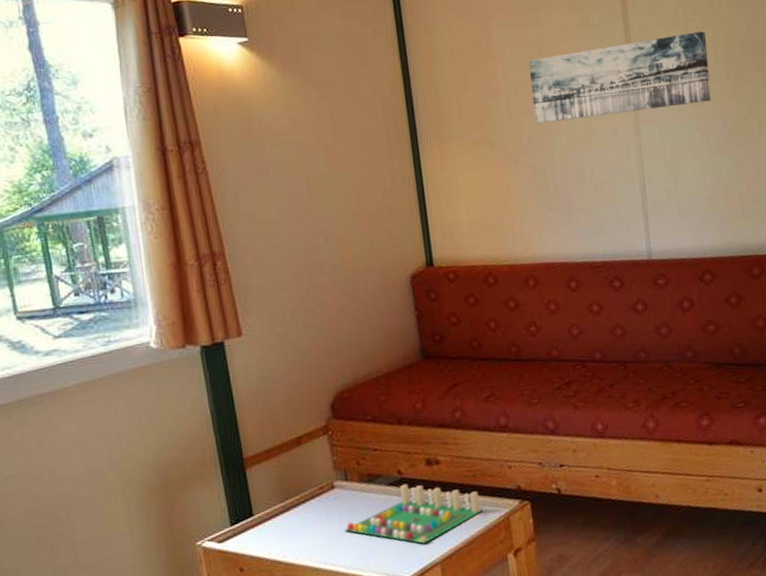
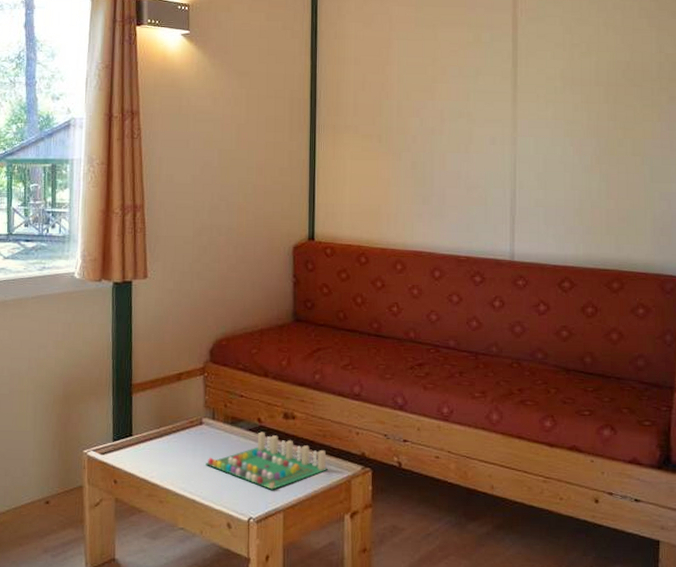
wall art: present [528,31,712,124] -> none [421,56,589,126]

